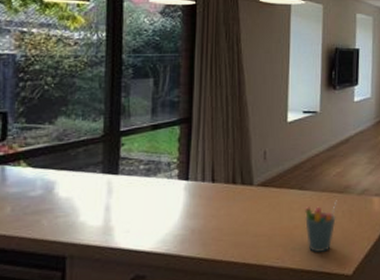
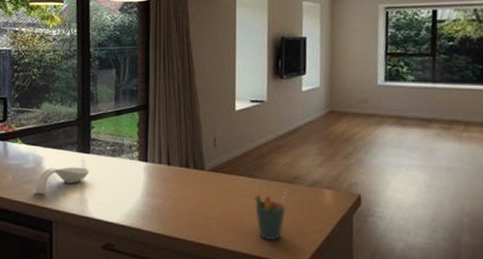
spoon rest: none [43,190,117,226] -> present [35,167,89,194]

